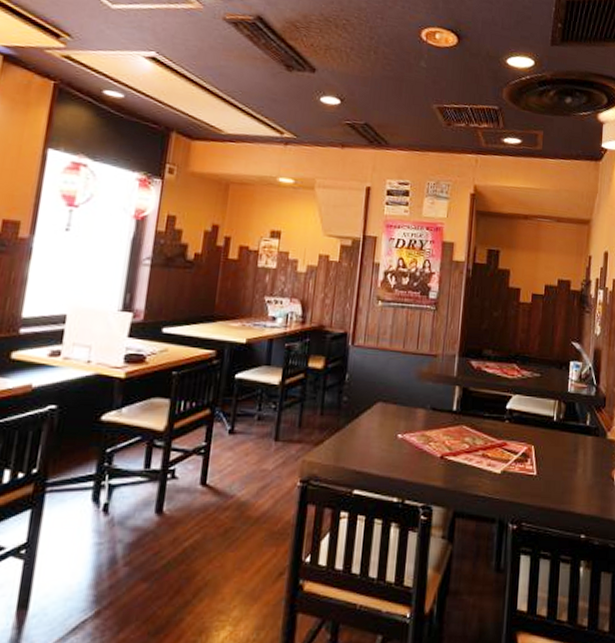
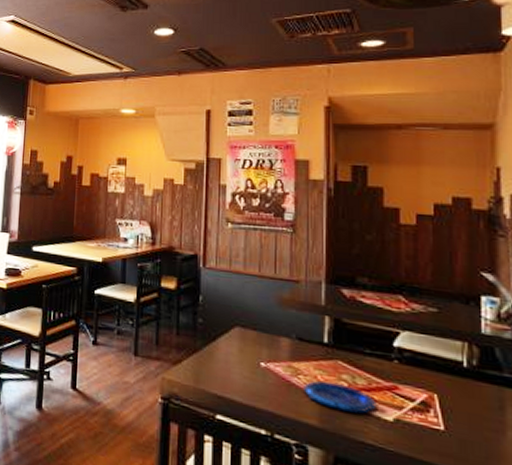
ashtray: none [433,445,490,470] -> present [304,380,377,414]

